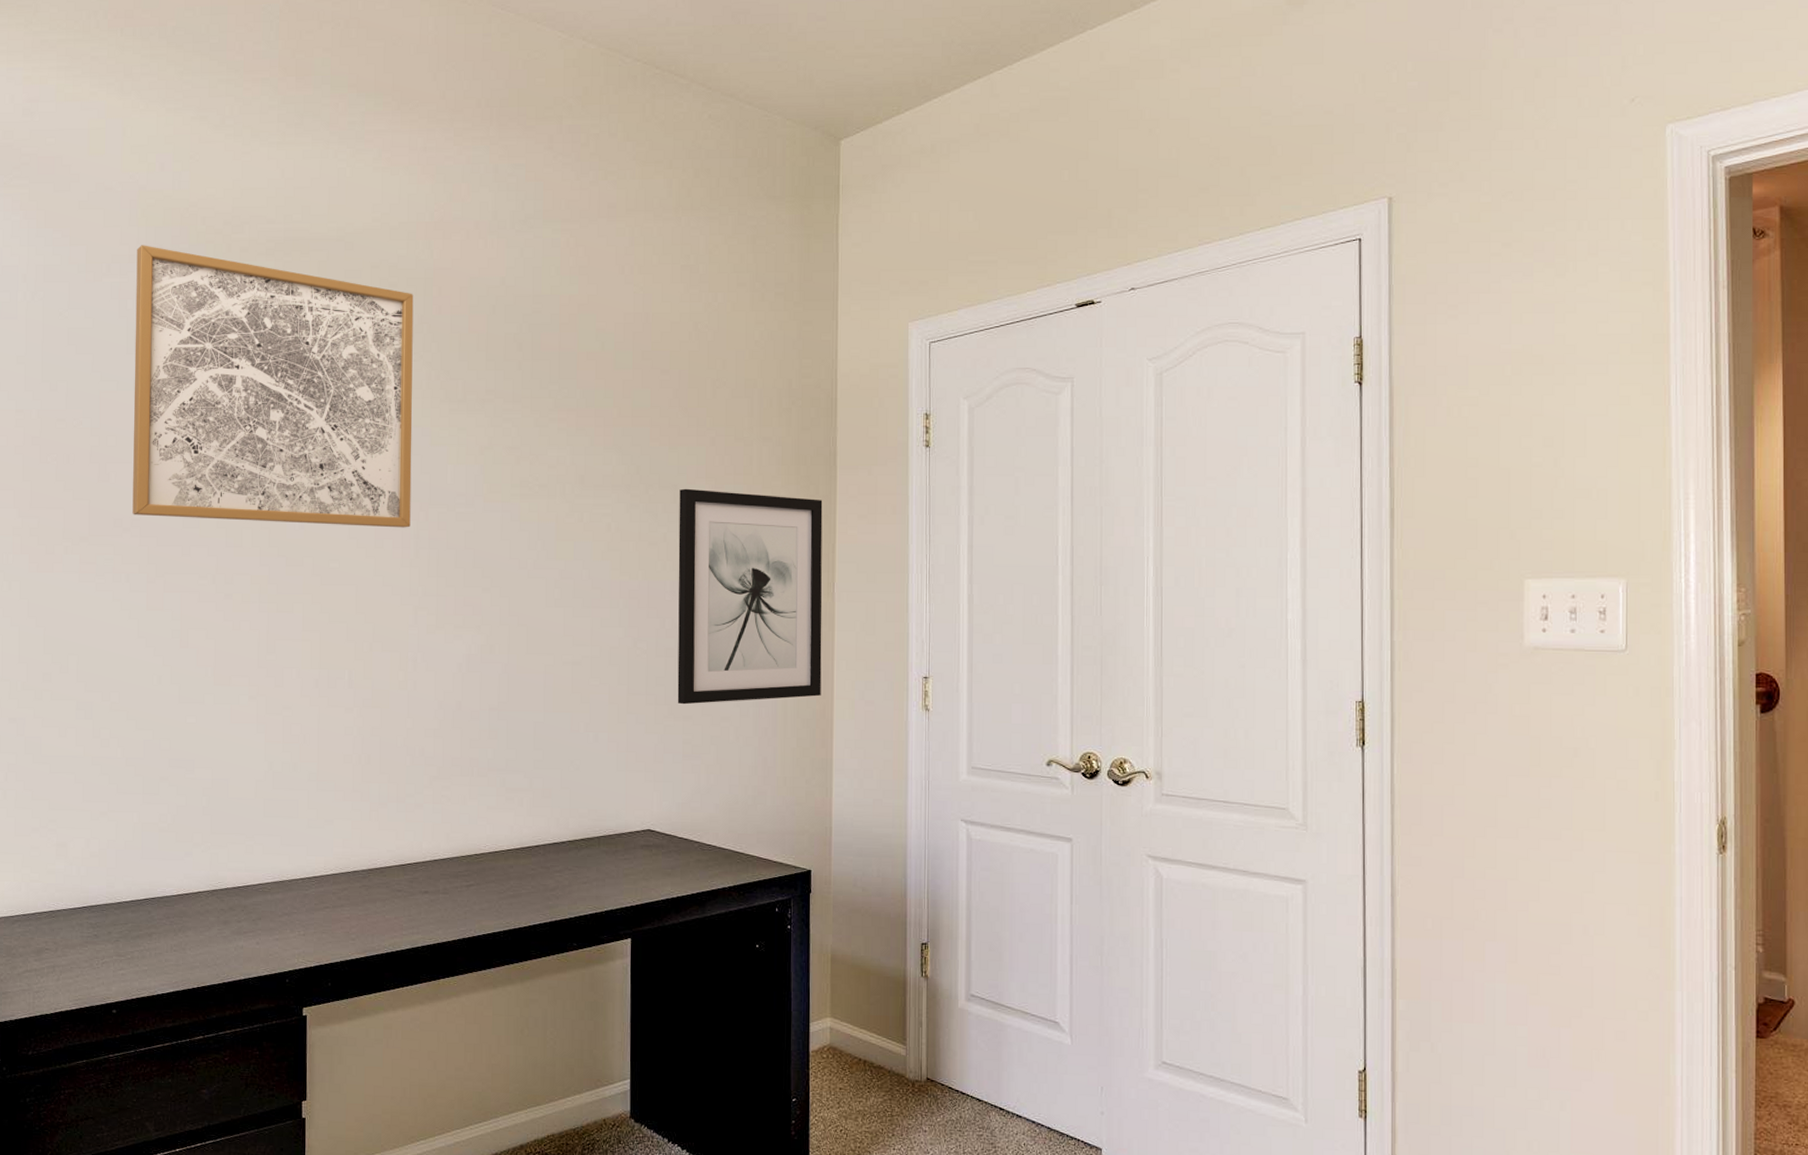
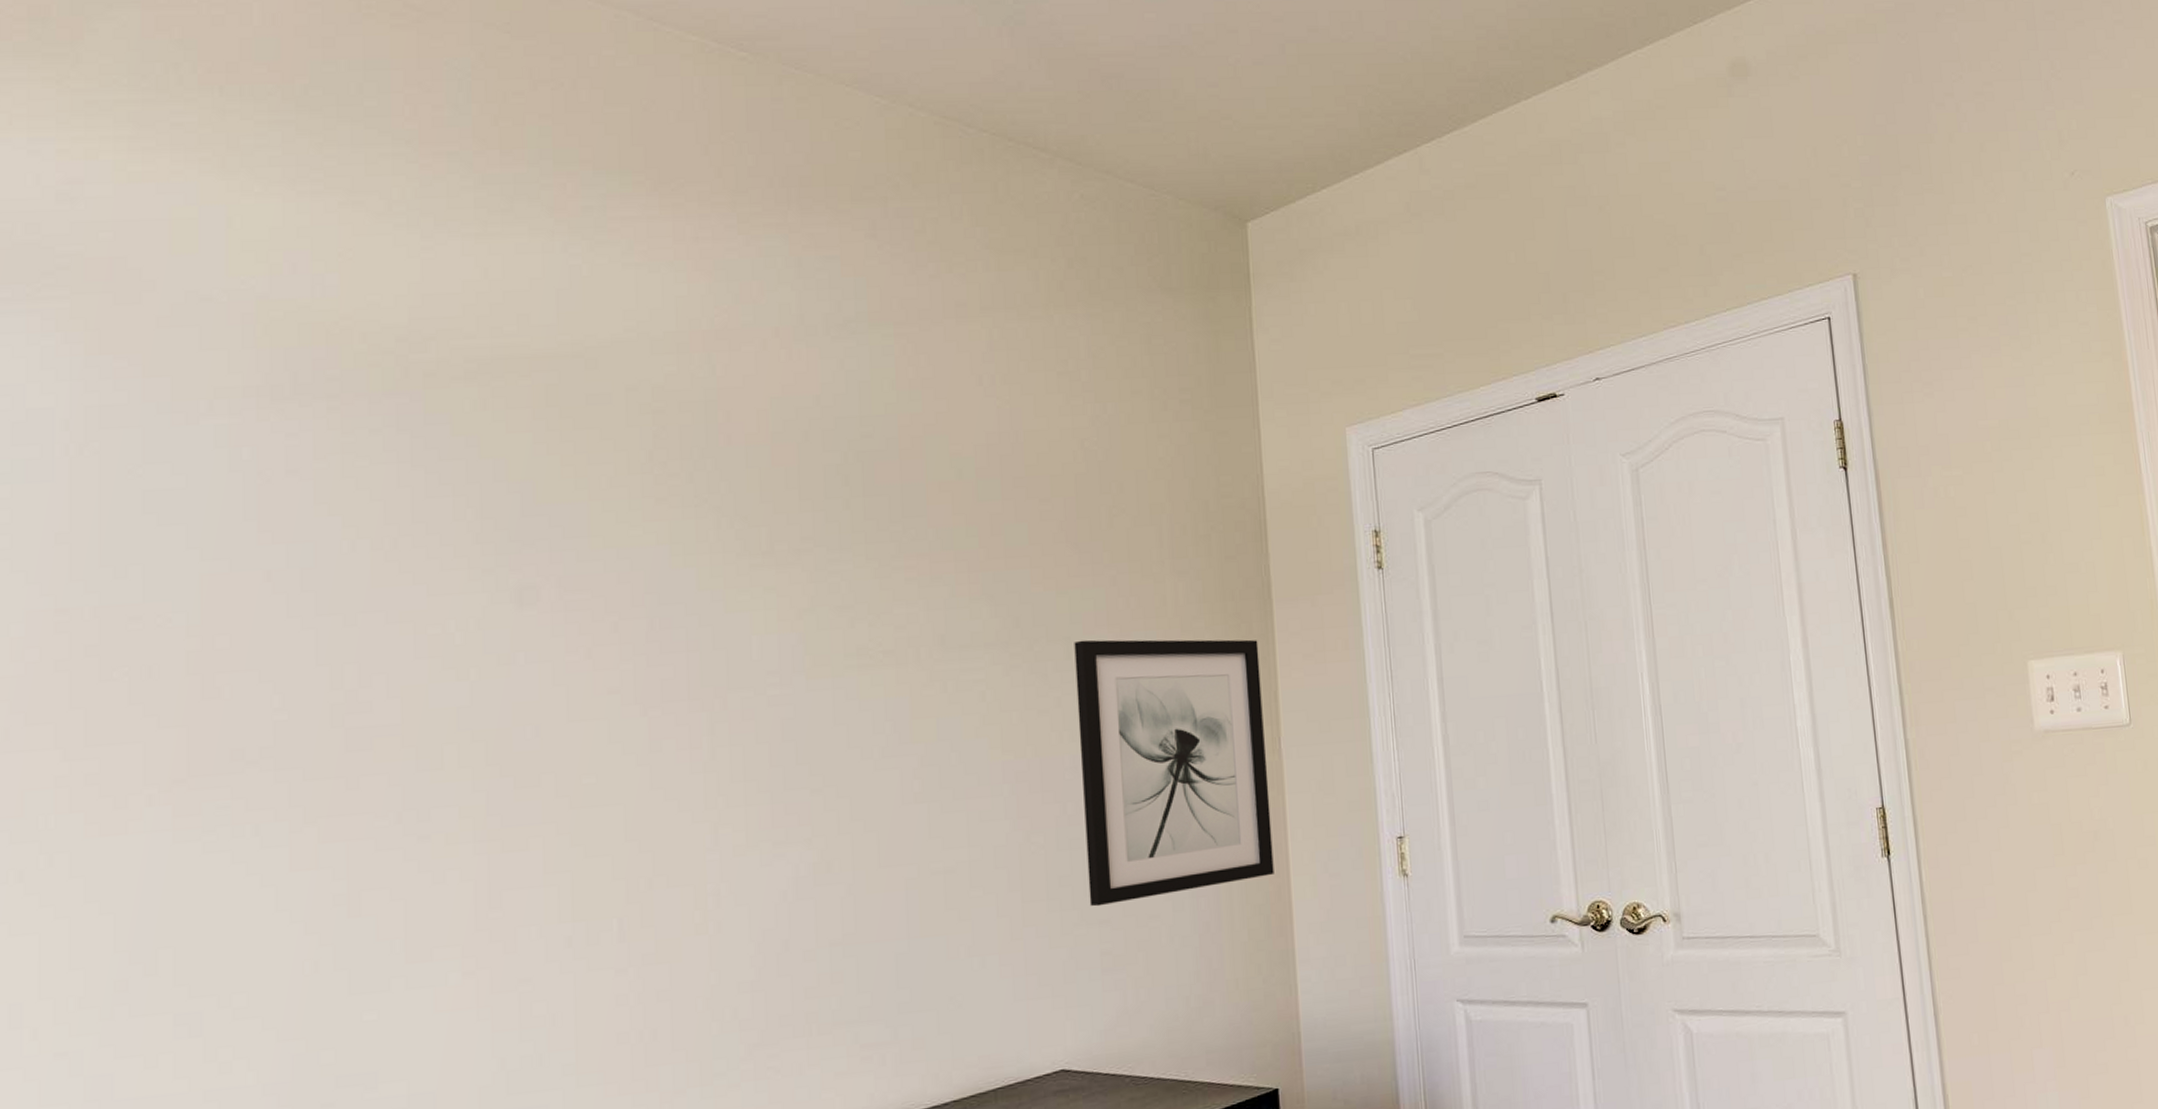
wall art: present [132,245,414,528] -> none [256,372,702,742]

